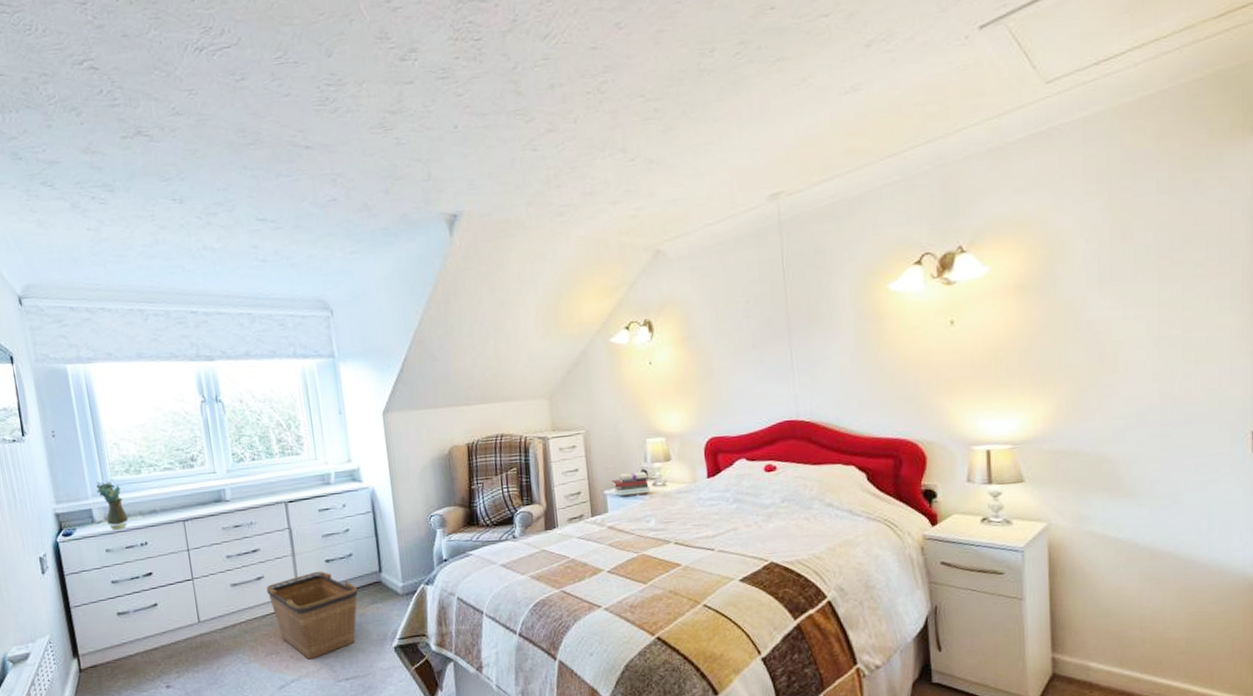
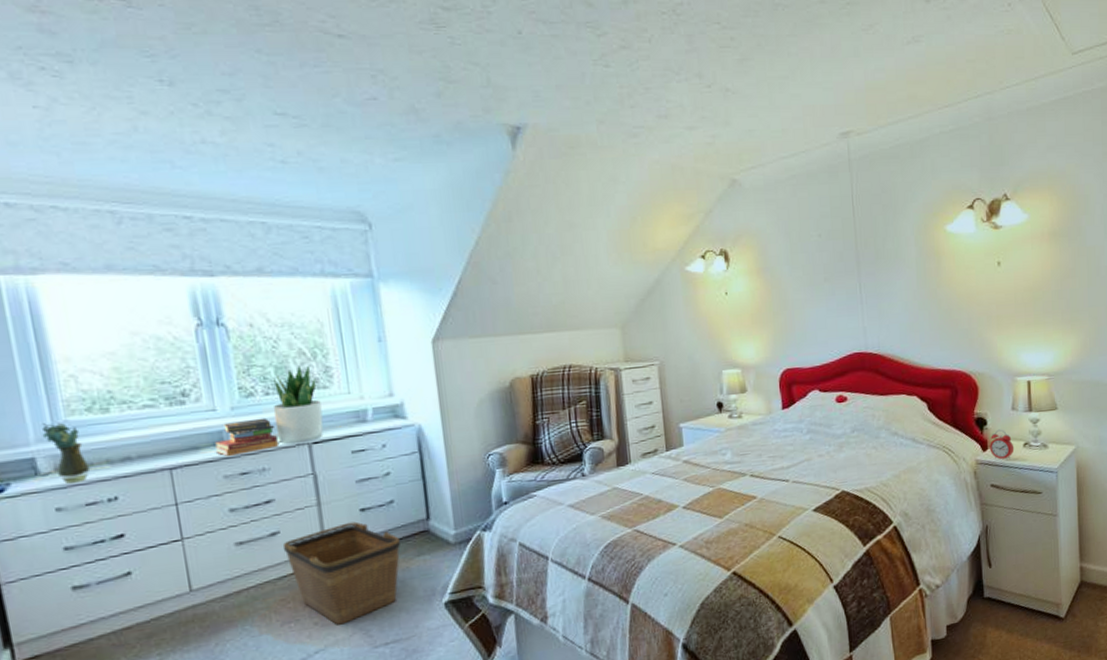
books: none [215,479,262,512] -> present [215,417,279,458]
planter: none [258,435,297,503] -> present [273,365,324,445]
books: present [611,471,651,496] -> none [687,403,727,429]
alarm clock: none [940,502,970,537] -> present [990,429,1014,461]

